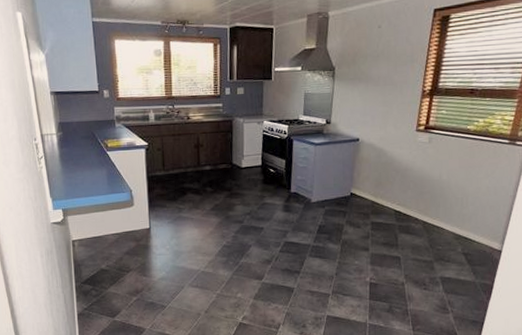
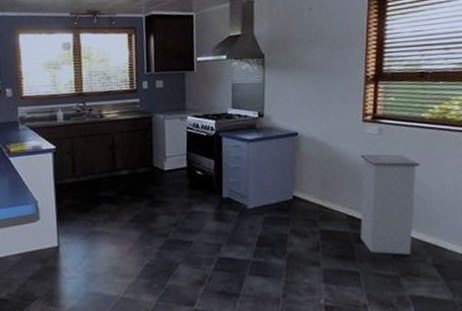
trash can: none [404,159,461,244] -> present [360,154,420,255]

